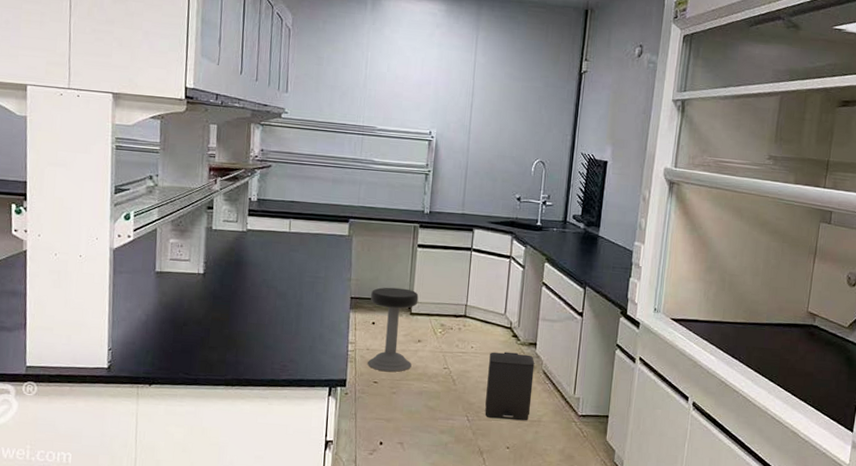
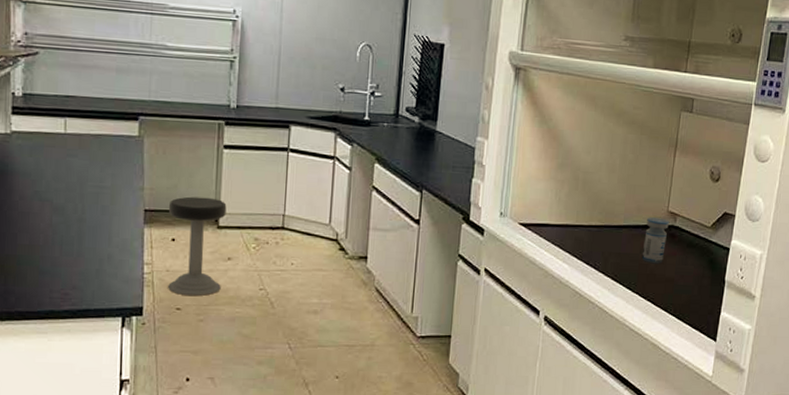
pedal bin: present [485,352,535,421] -> none [309,267,366,346]
medicine: none [782,317,810,360] -> present [641,217,670,264]

